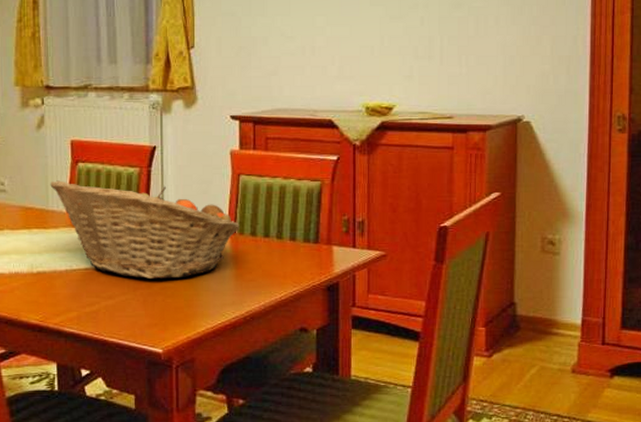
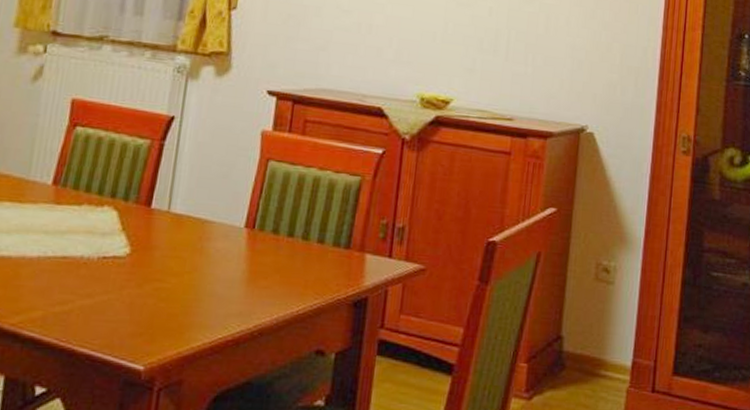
fruit basket: present [50,180,240,279] -> none [36,145,261,278]

